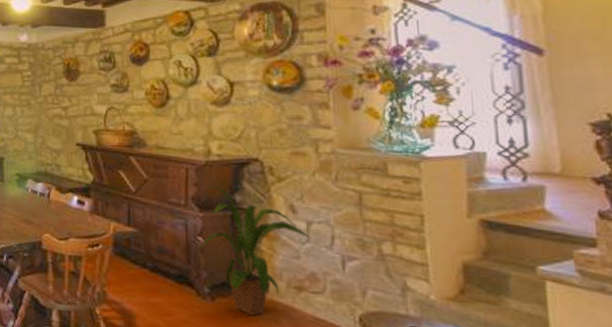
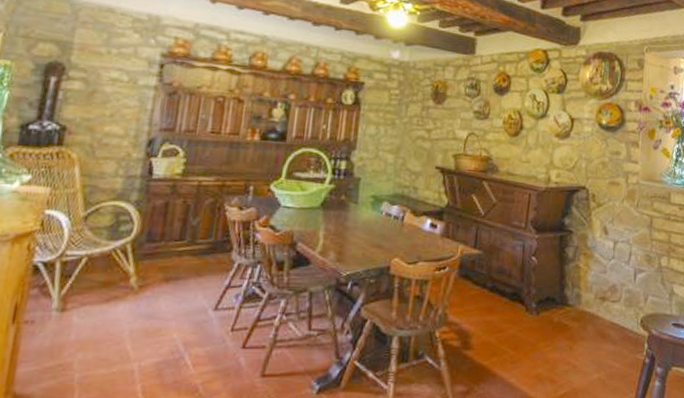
house plant: present [199,185,312,316] -> none [532,210,616,325]

